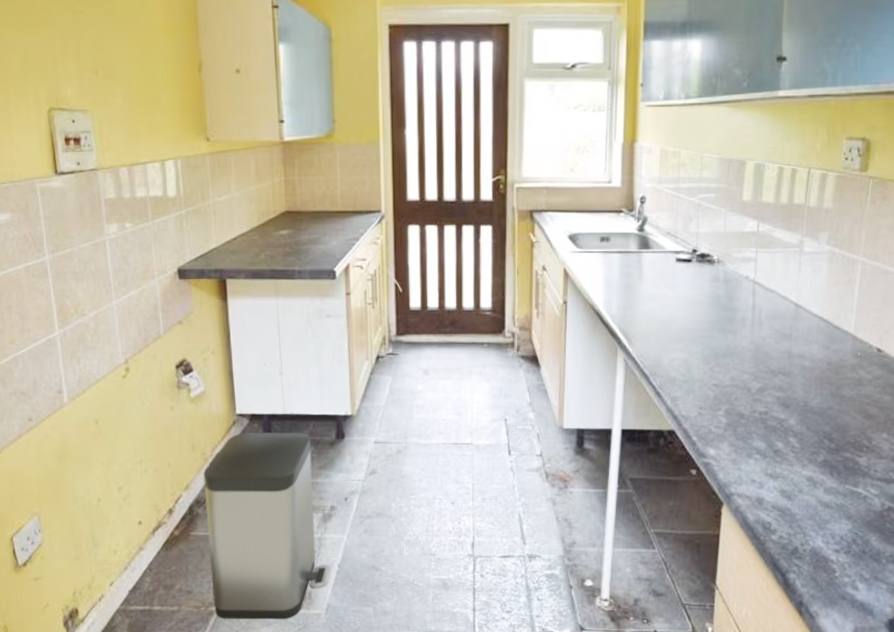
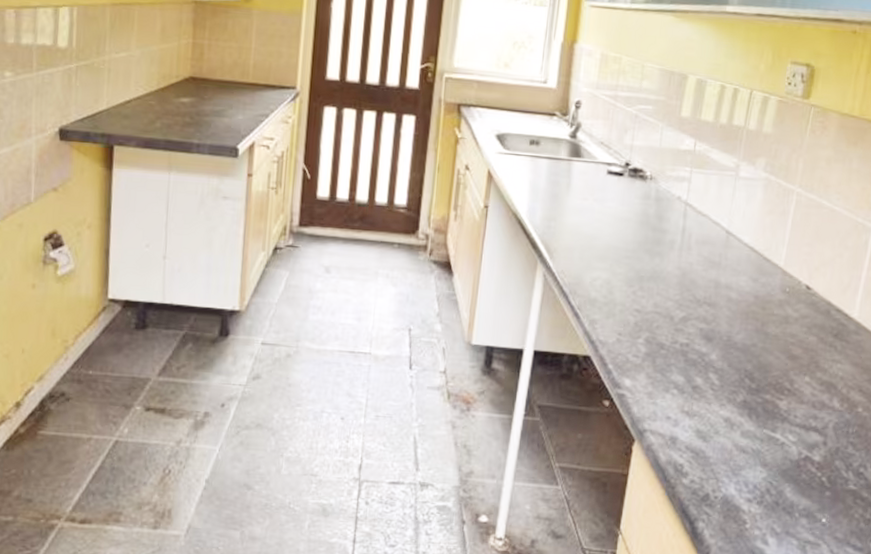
pedal bin: present [203,432,331,620] -> none [56,321,198,539]

